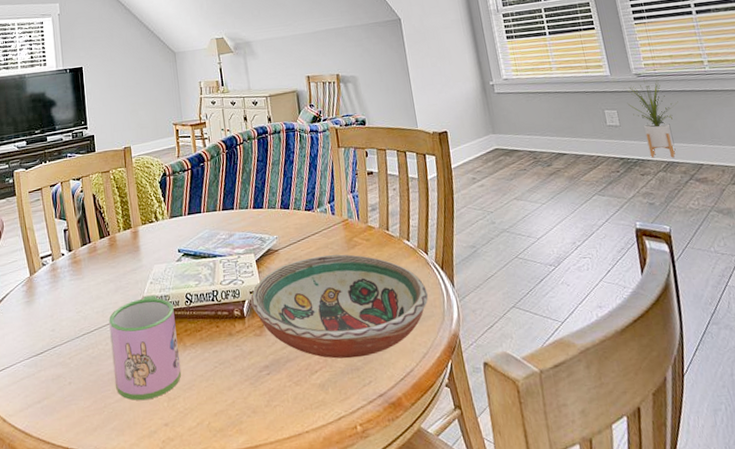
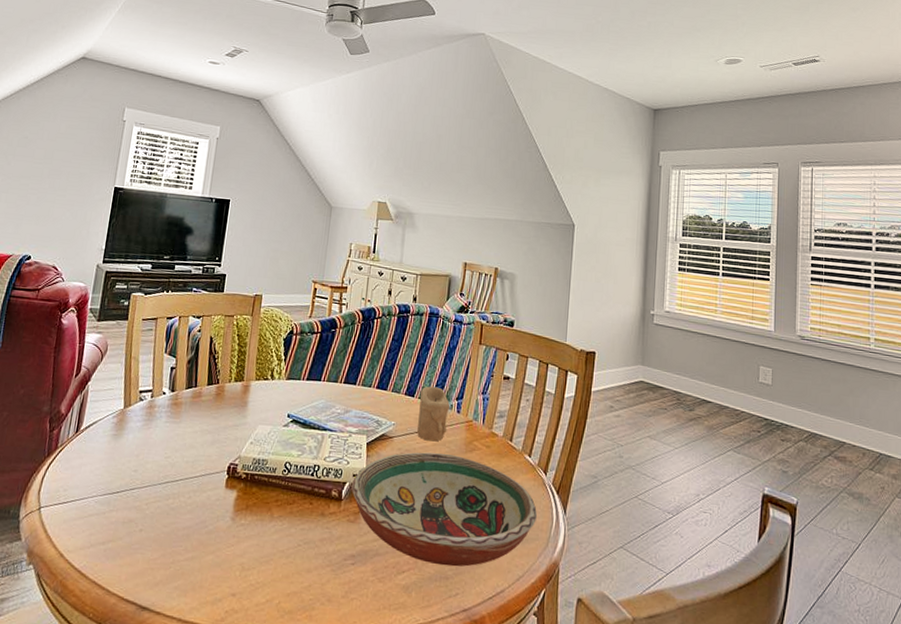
mug: present [109,294,182,401] -> none [188,455,270,565]
candle: none [294,195,327,247] -> present [417,386,450,442]
house plant: present [624,78,678,158] -> none [784,342,836,430]

